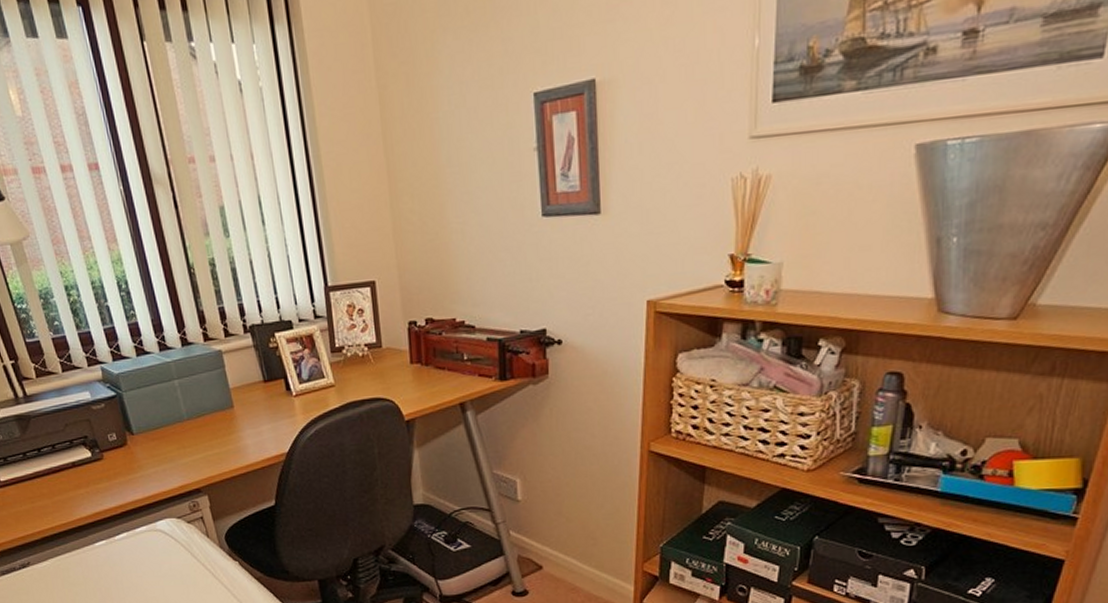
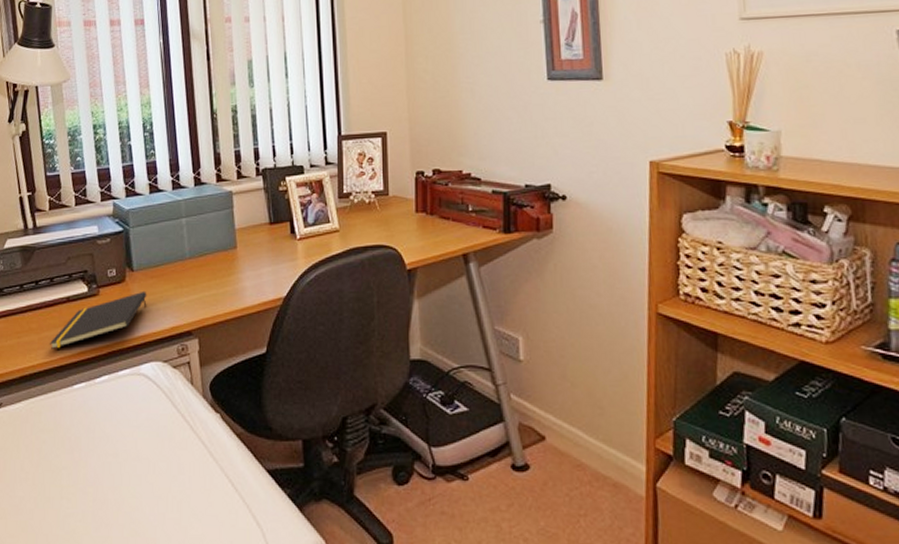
notepad: none [63,453,153,512] -> present [49,290,147,349]

